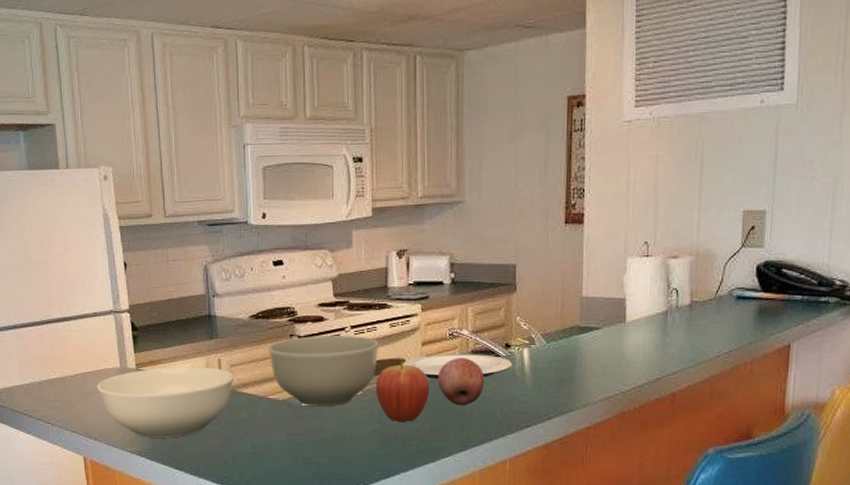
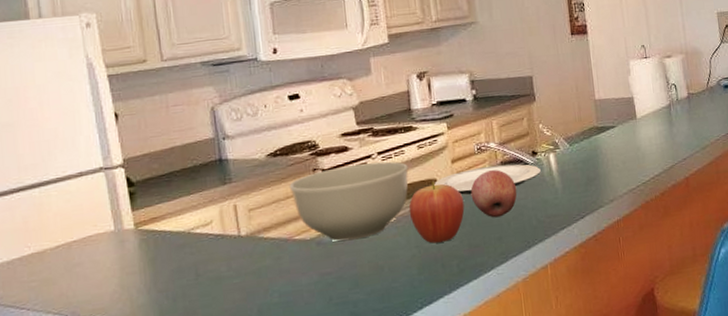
bowl: present [97,367,235,438] -> none [86,215,254,306]

